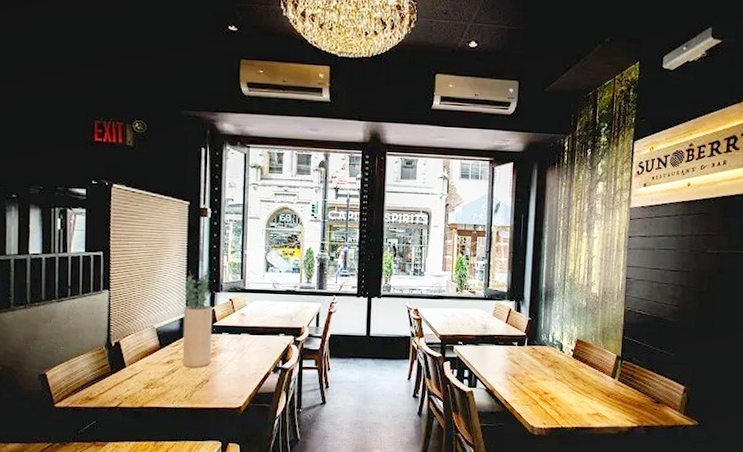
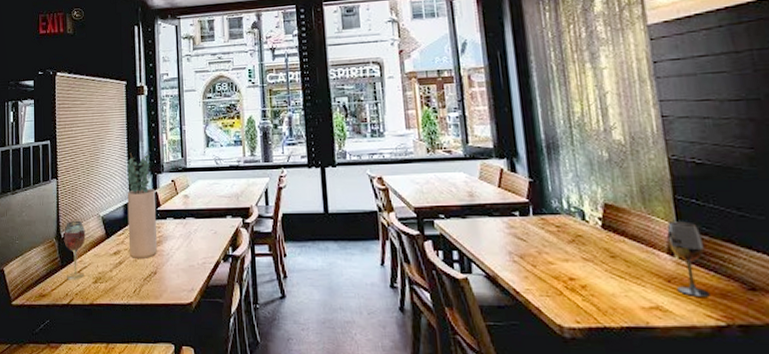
wineglass: none [114,330,138,386] -> present [64,220,86,280]
wine glass: none [612,354,635,408] -> present [667,221,710,298]

